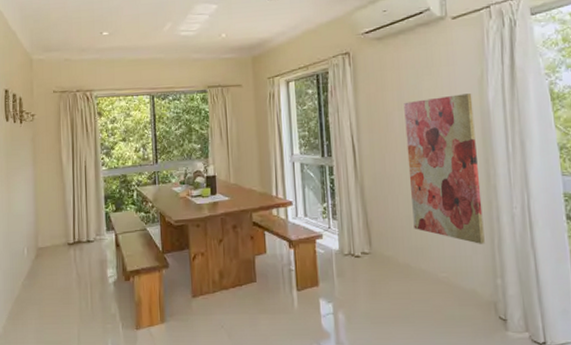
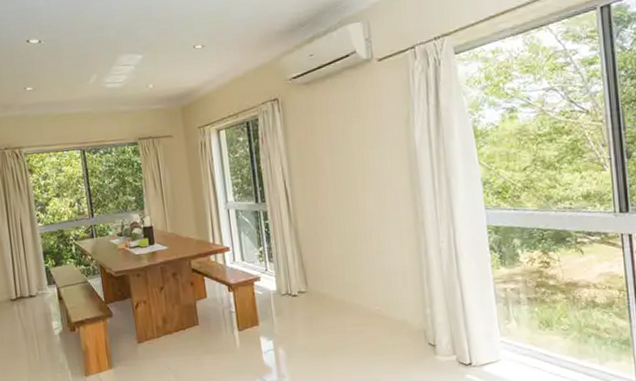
wall art: present [404,93,485,244] -> none [333,134,414,278]

